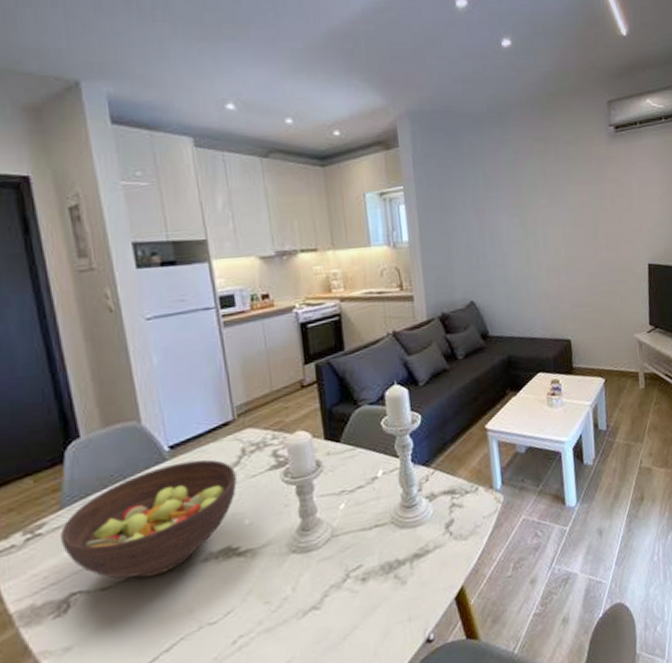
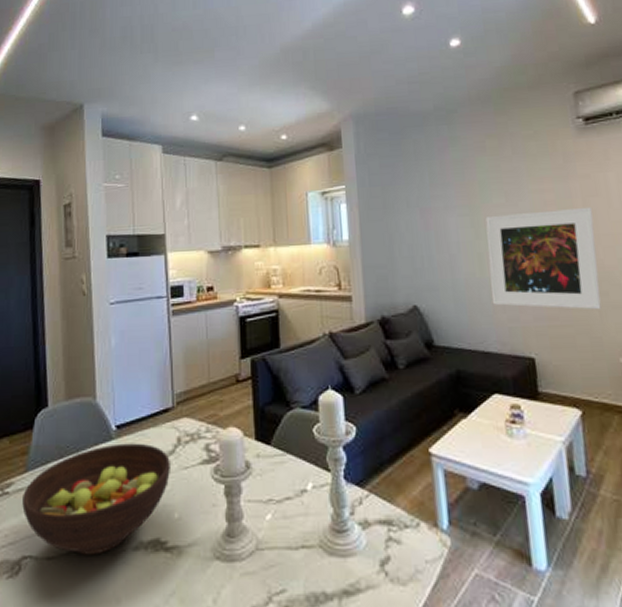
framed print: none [532,207,622,297] -> present [485,207,602,310]

